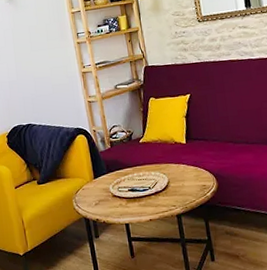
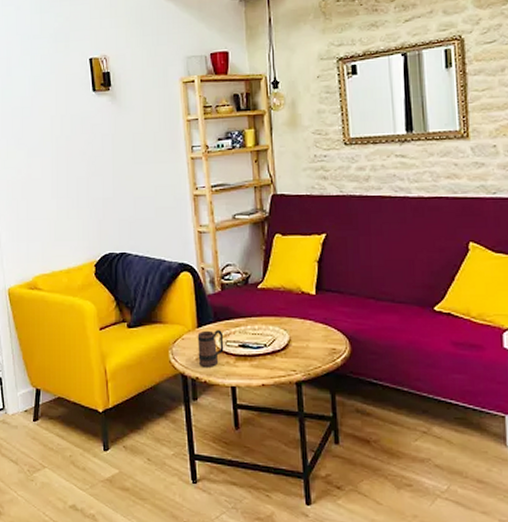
mug: none [94,178,117,210] -> present [197,329,224,367]

